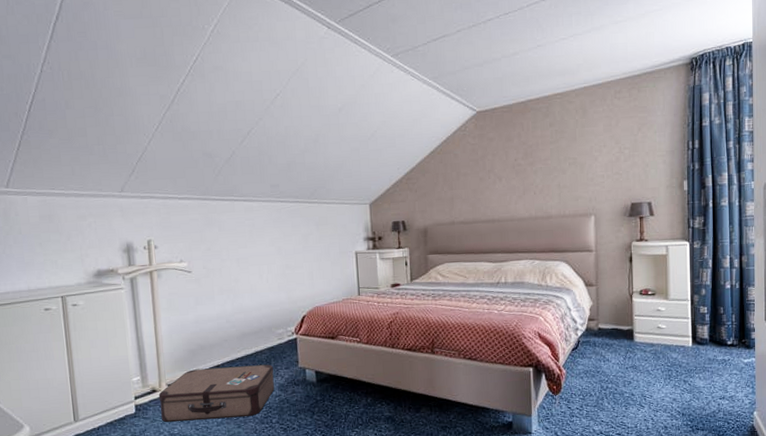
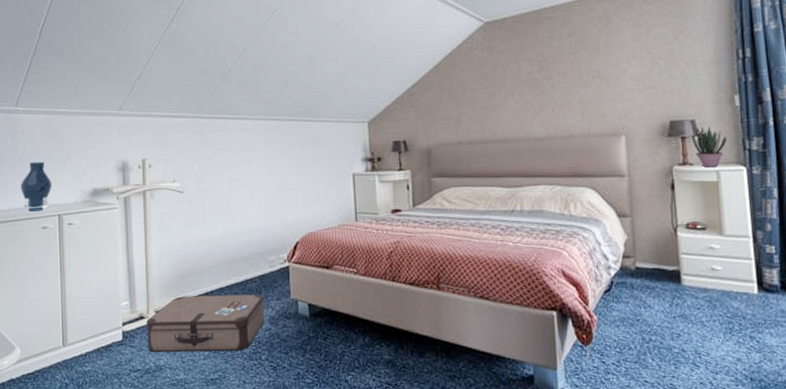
vase: none [17,244,53,294] -> present [20,162,52,212]
potted plant: none [647,208,676,244] -> present [691,127,727,169]

